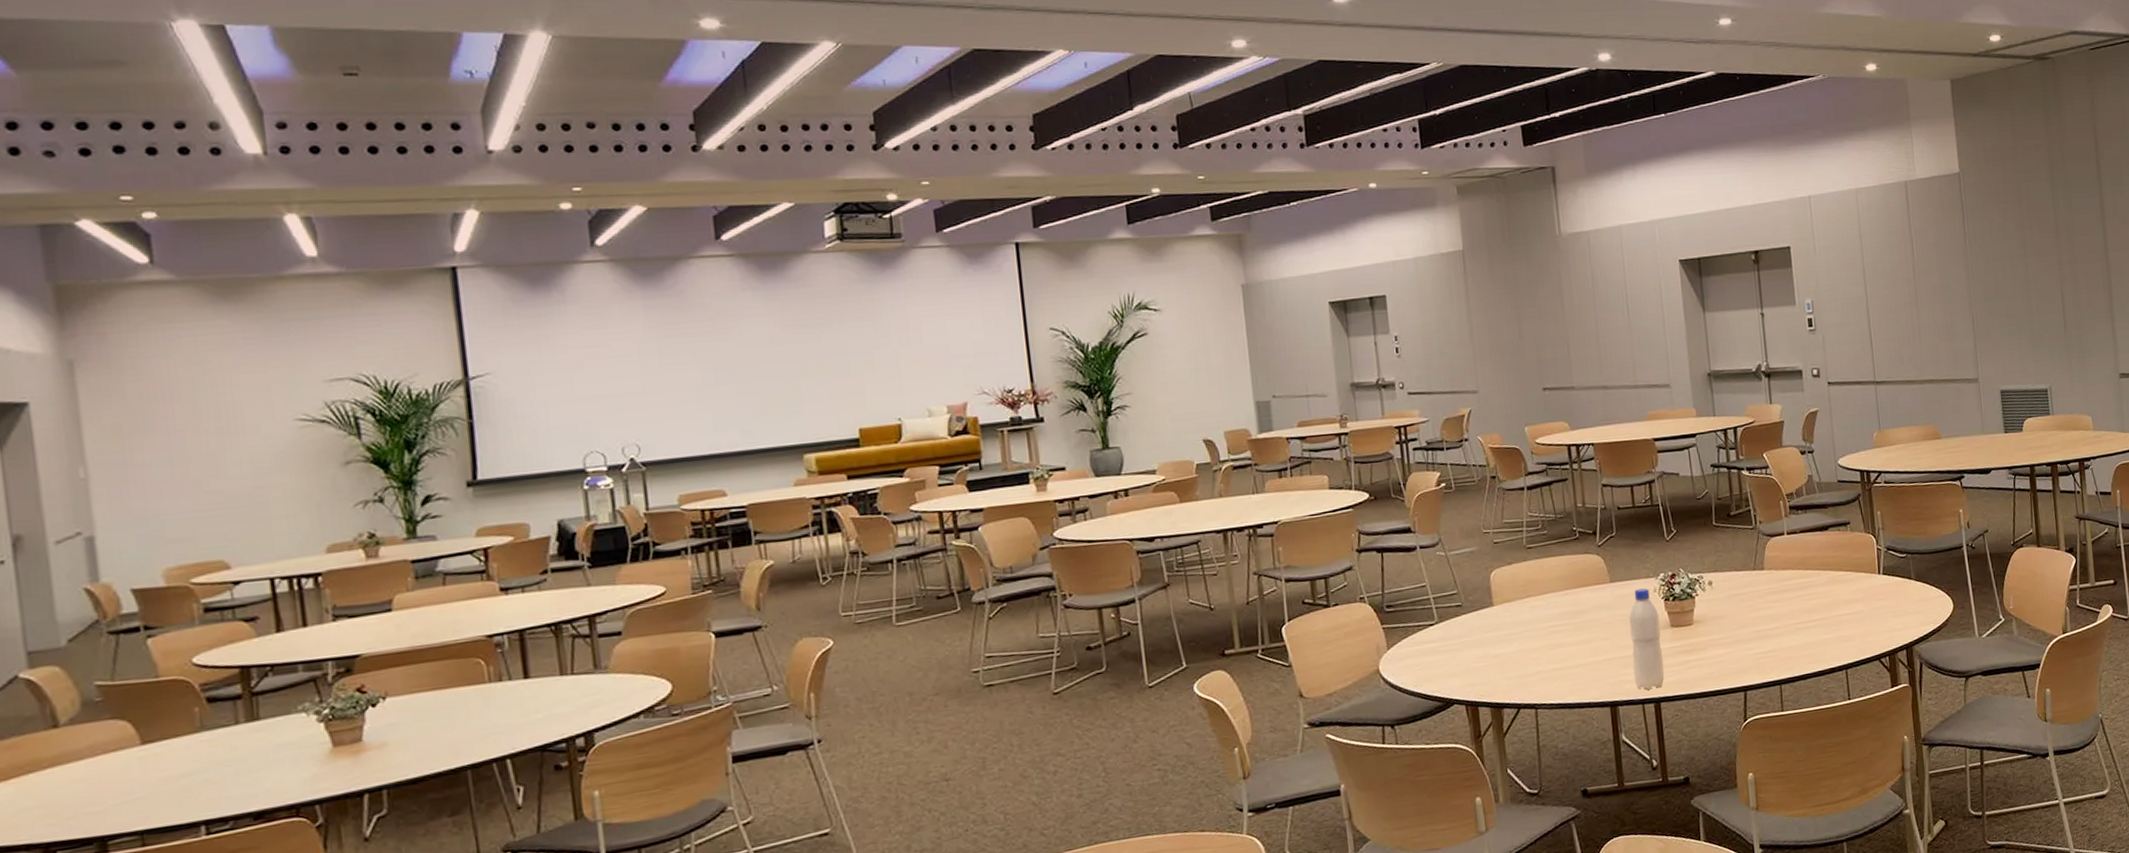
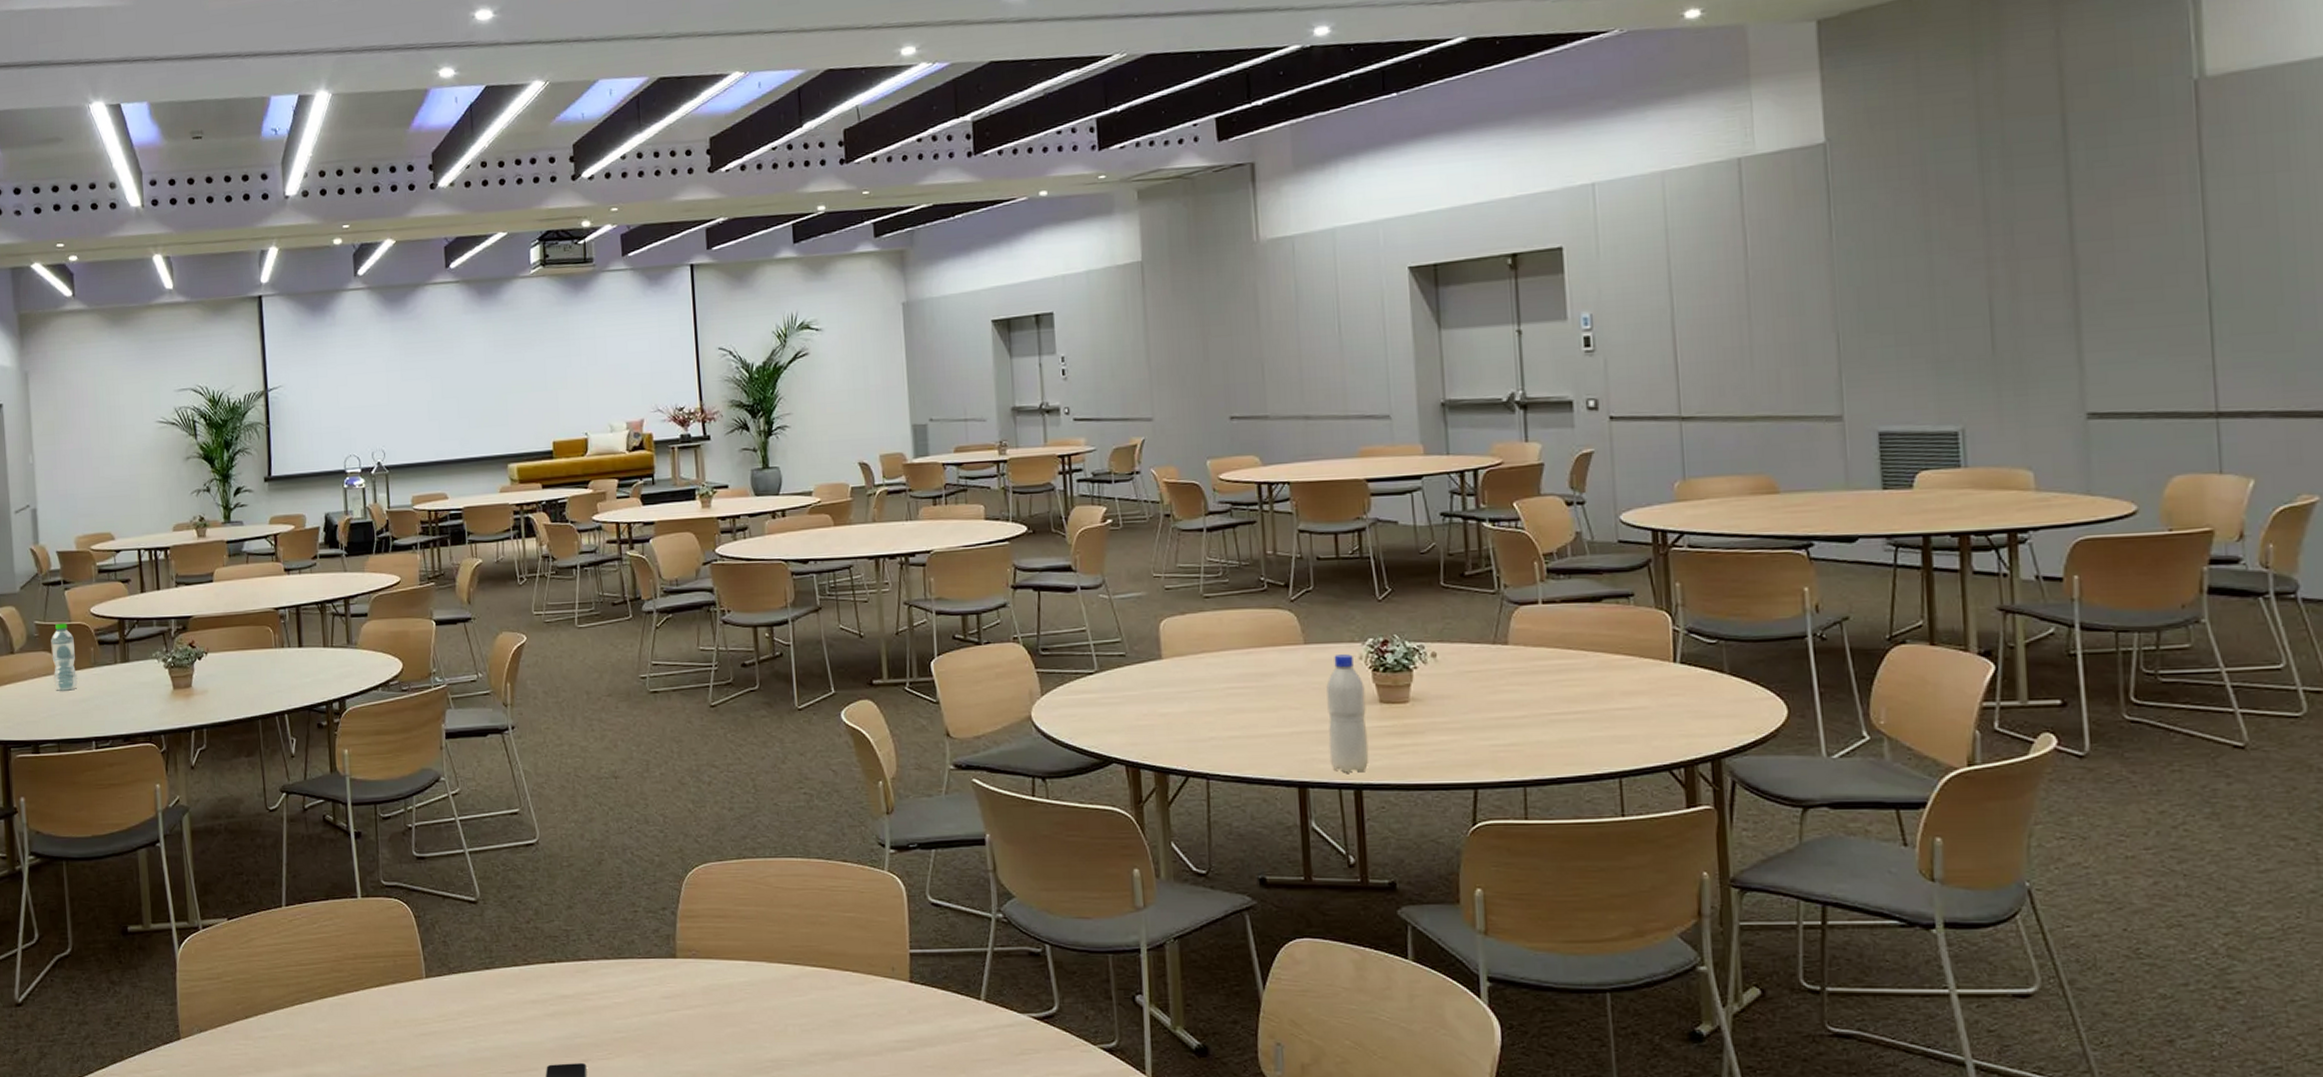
water bottle: none [124,680,173,768] -> present [51,623,78,691]

